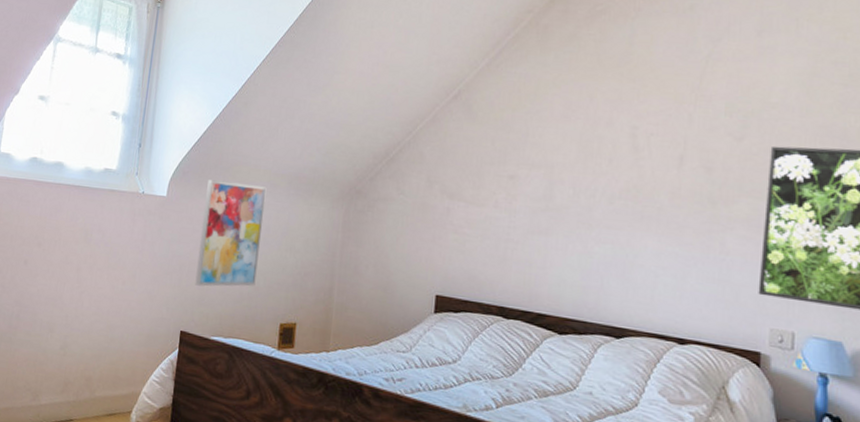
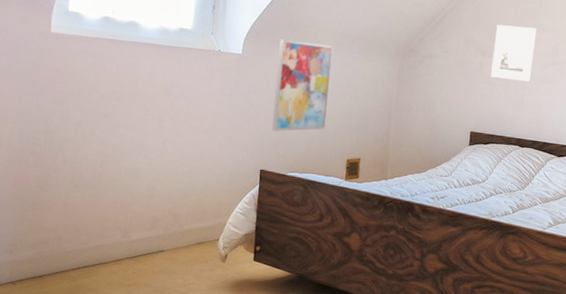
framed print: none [461,160,523,233] -> present [491,24,537,82]

